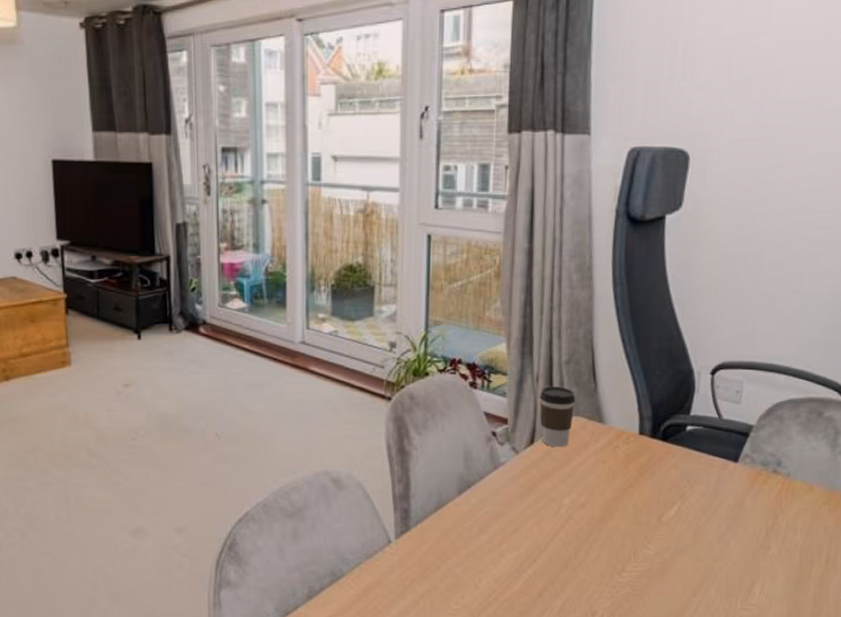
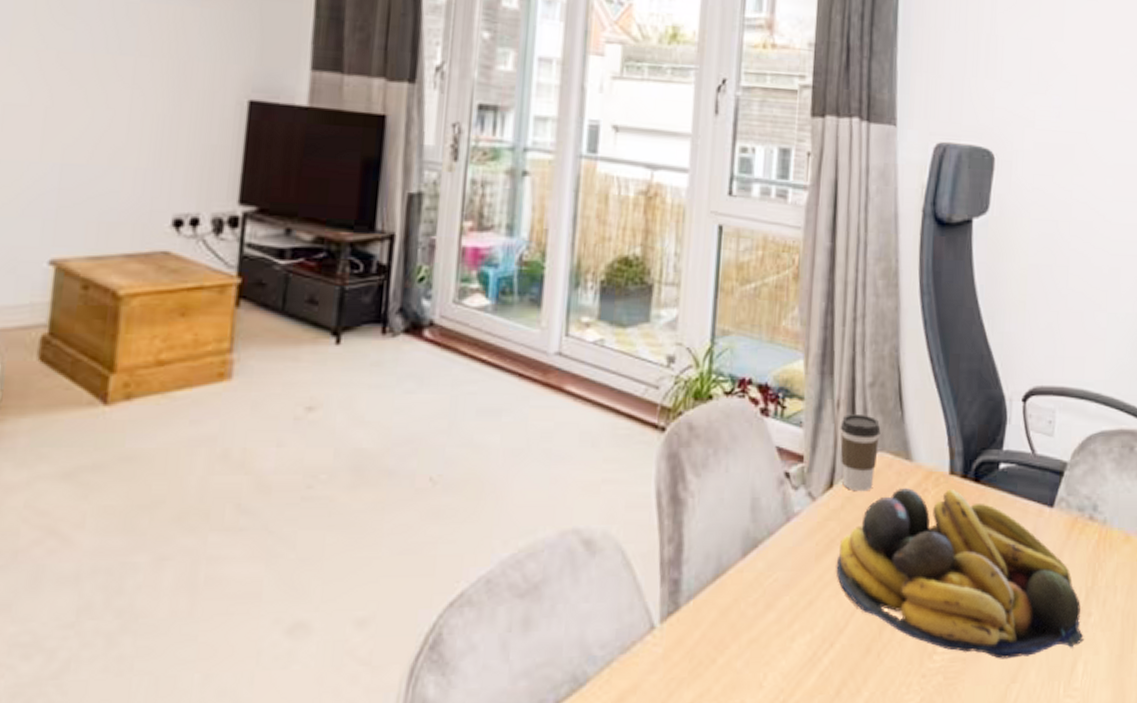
fruit bowl: none [537,445,762,578] -> present [836,488,1084,659]

